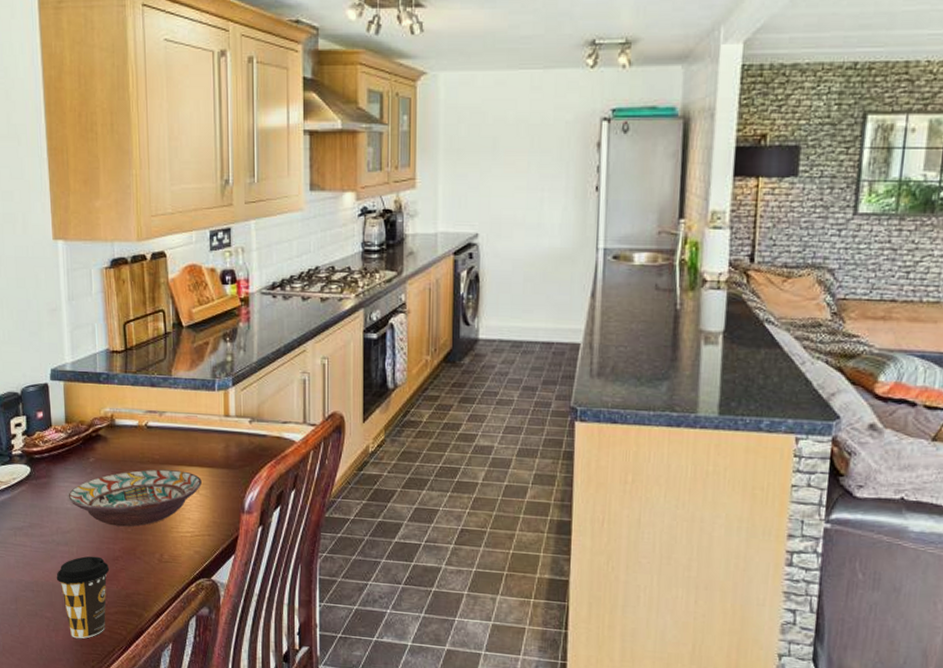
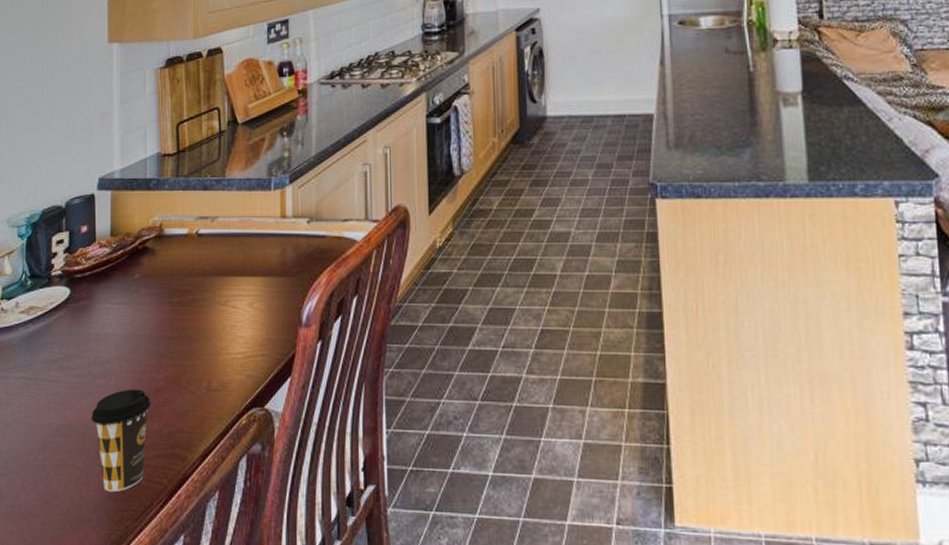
decorative bowl: present [68,469,202,527] -> none [109,282,255,352]

